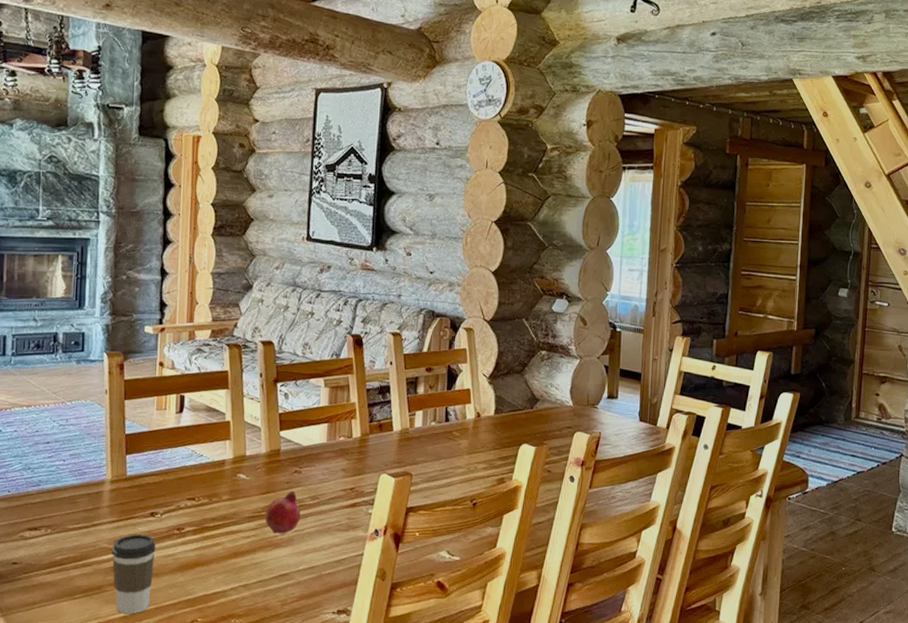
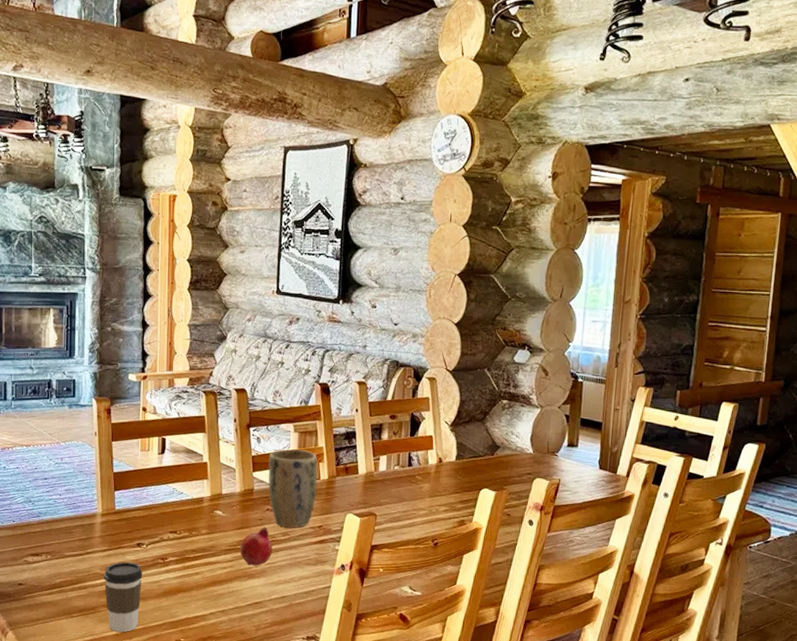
plant pot: none [296,405,350,490] -> present [268,449,318,528]

